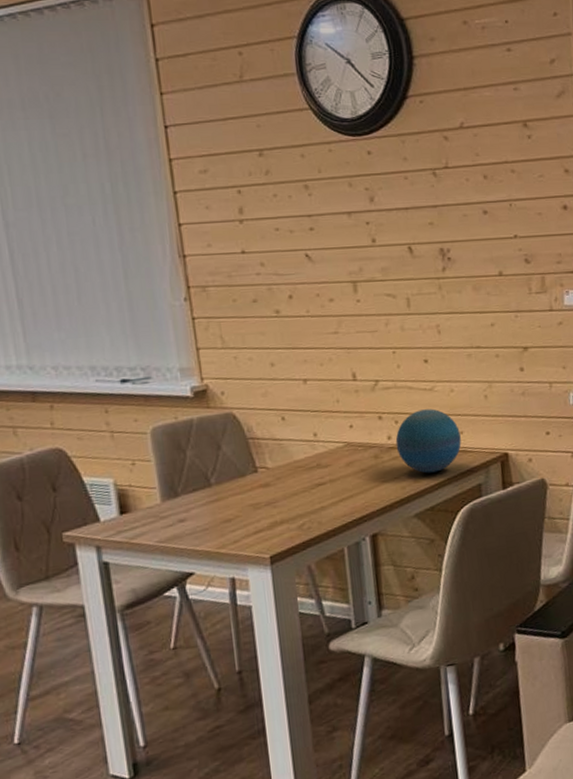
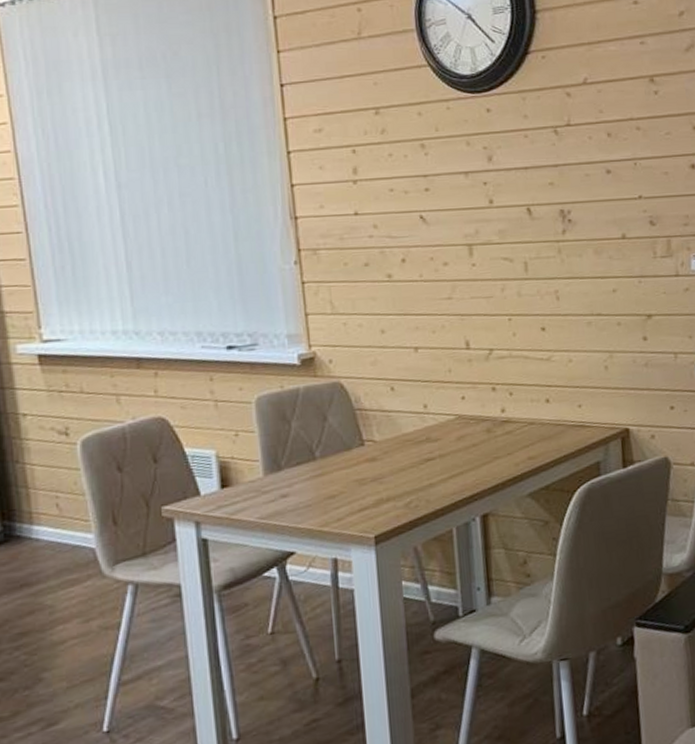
decorative orb: present [395,408,461,474] -> none [509,380,579,450]

